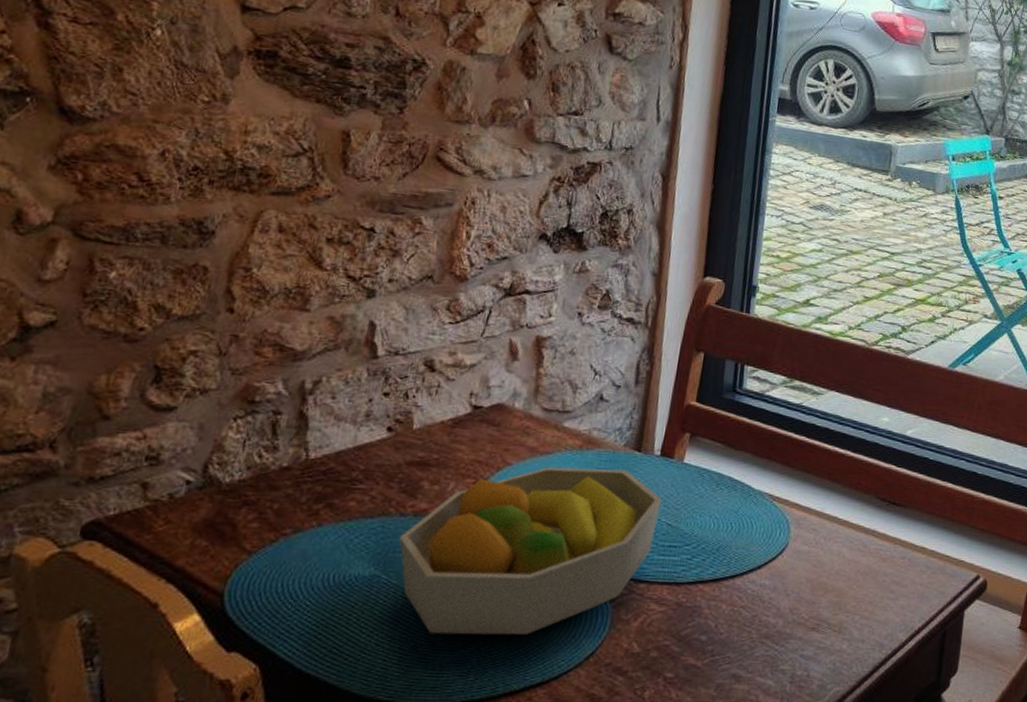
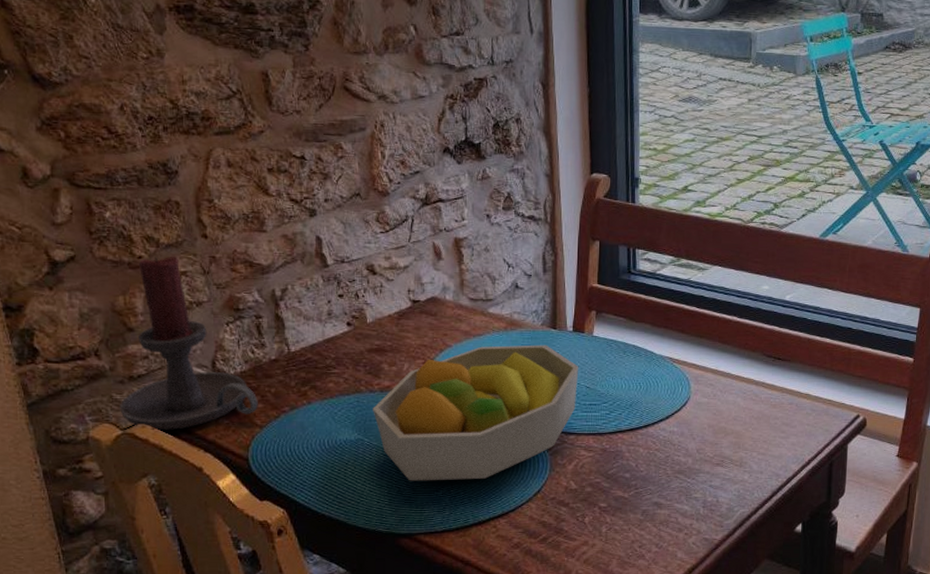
candle holder: none [64,330,254,551] -> present [120,256,258,430]

